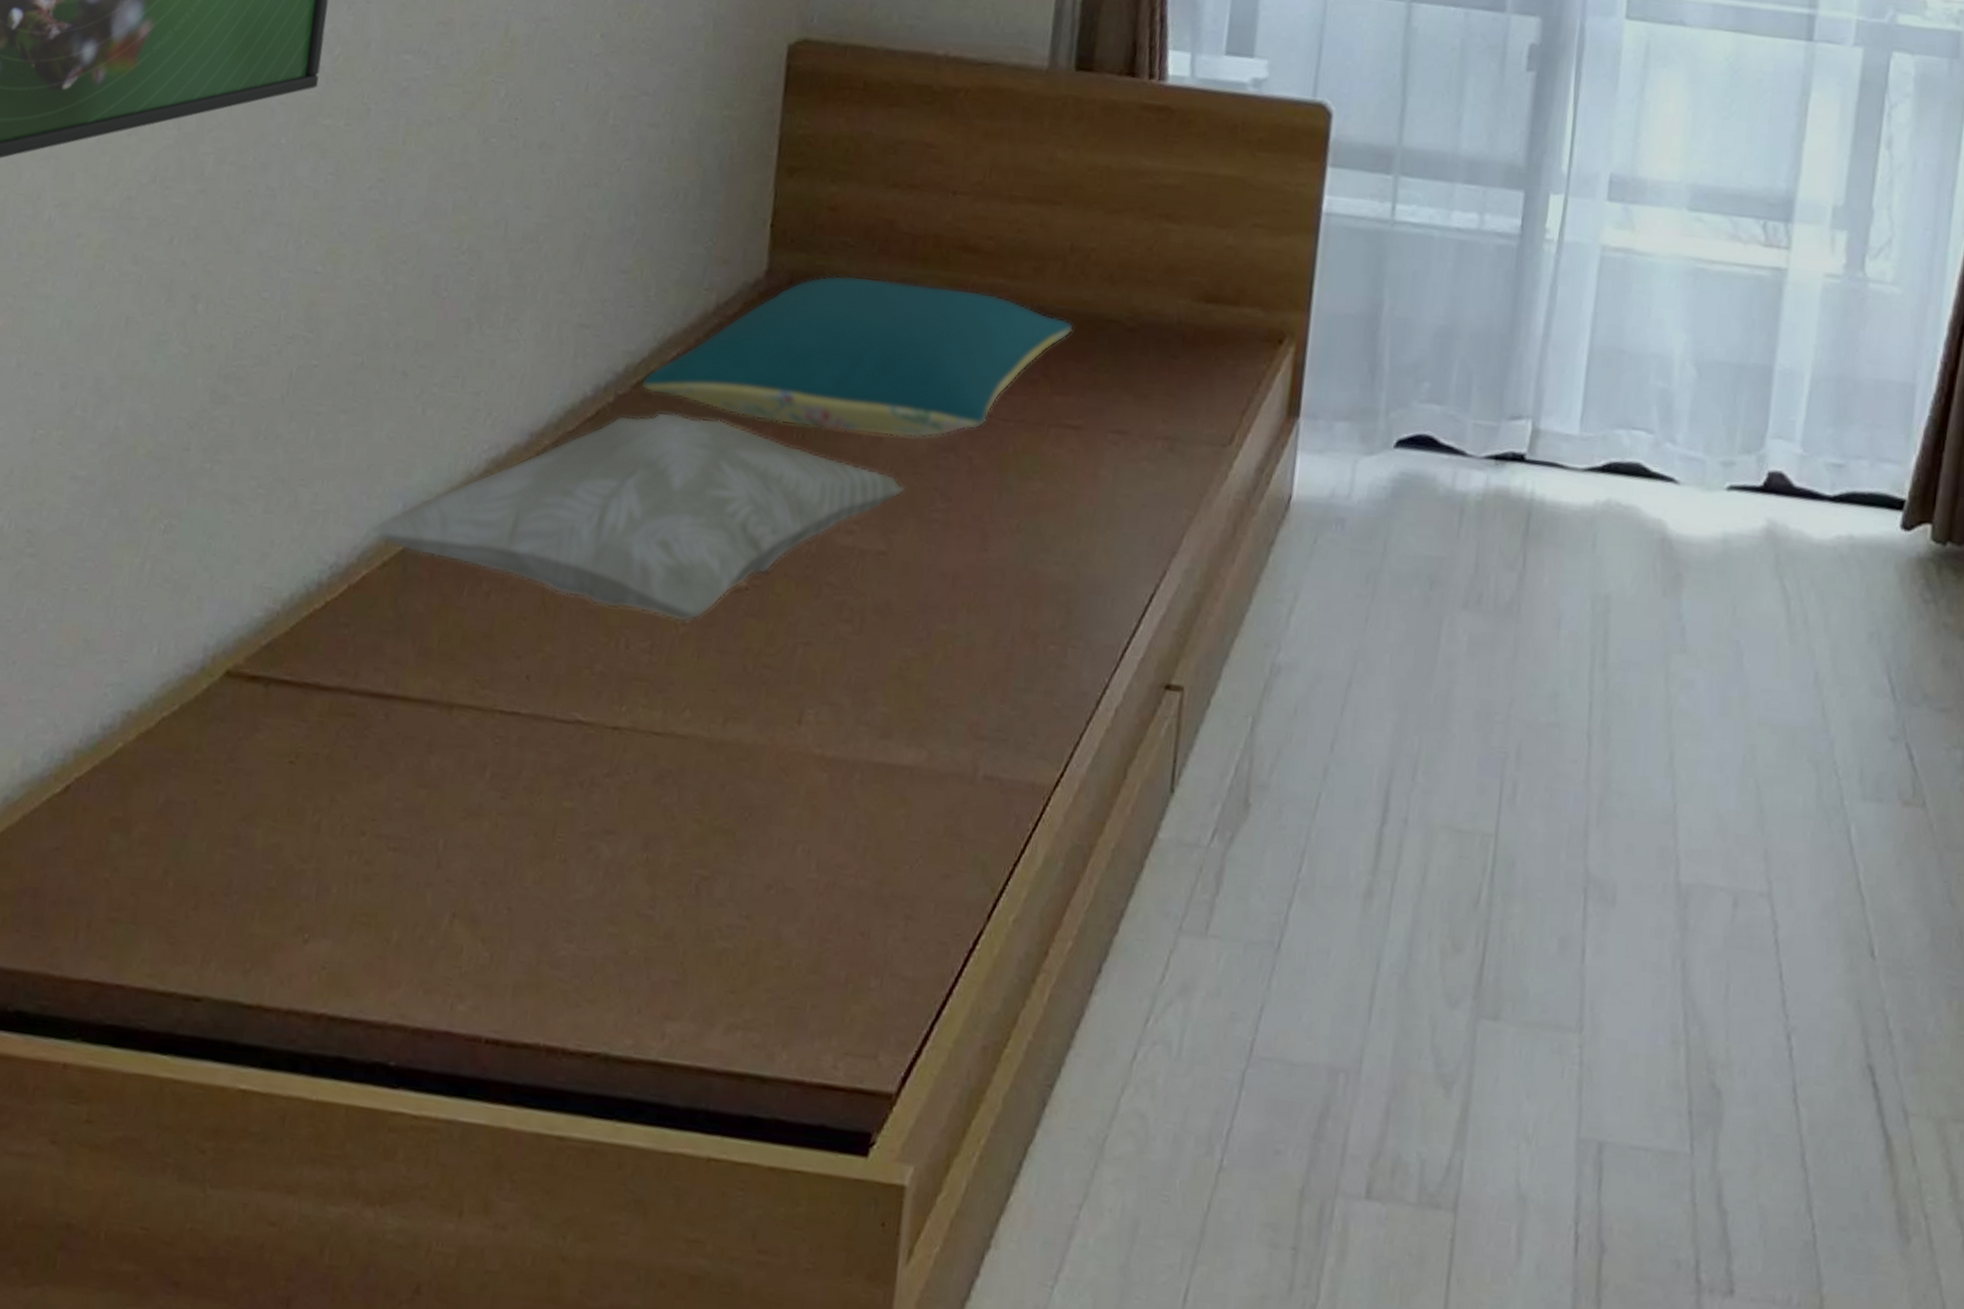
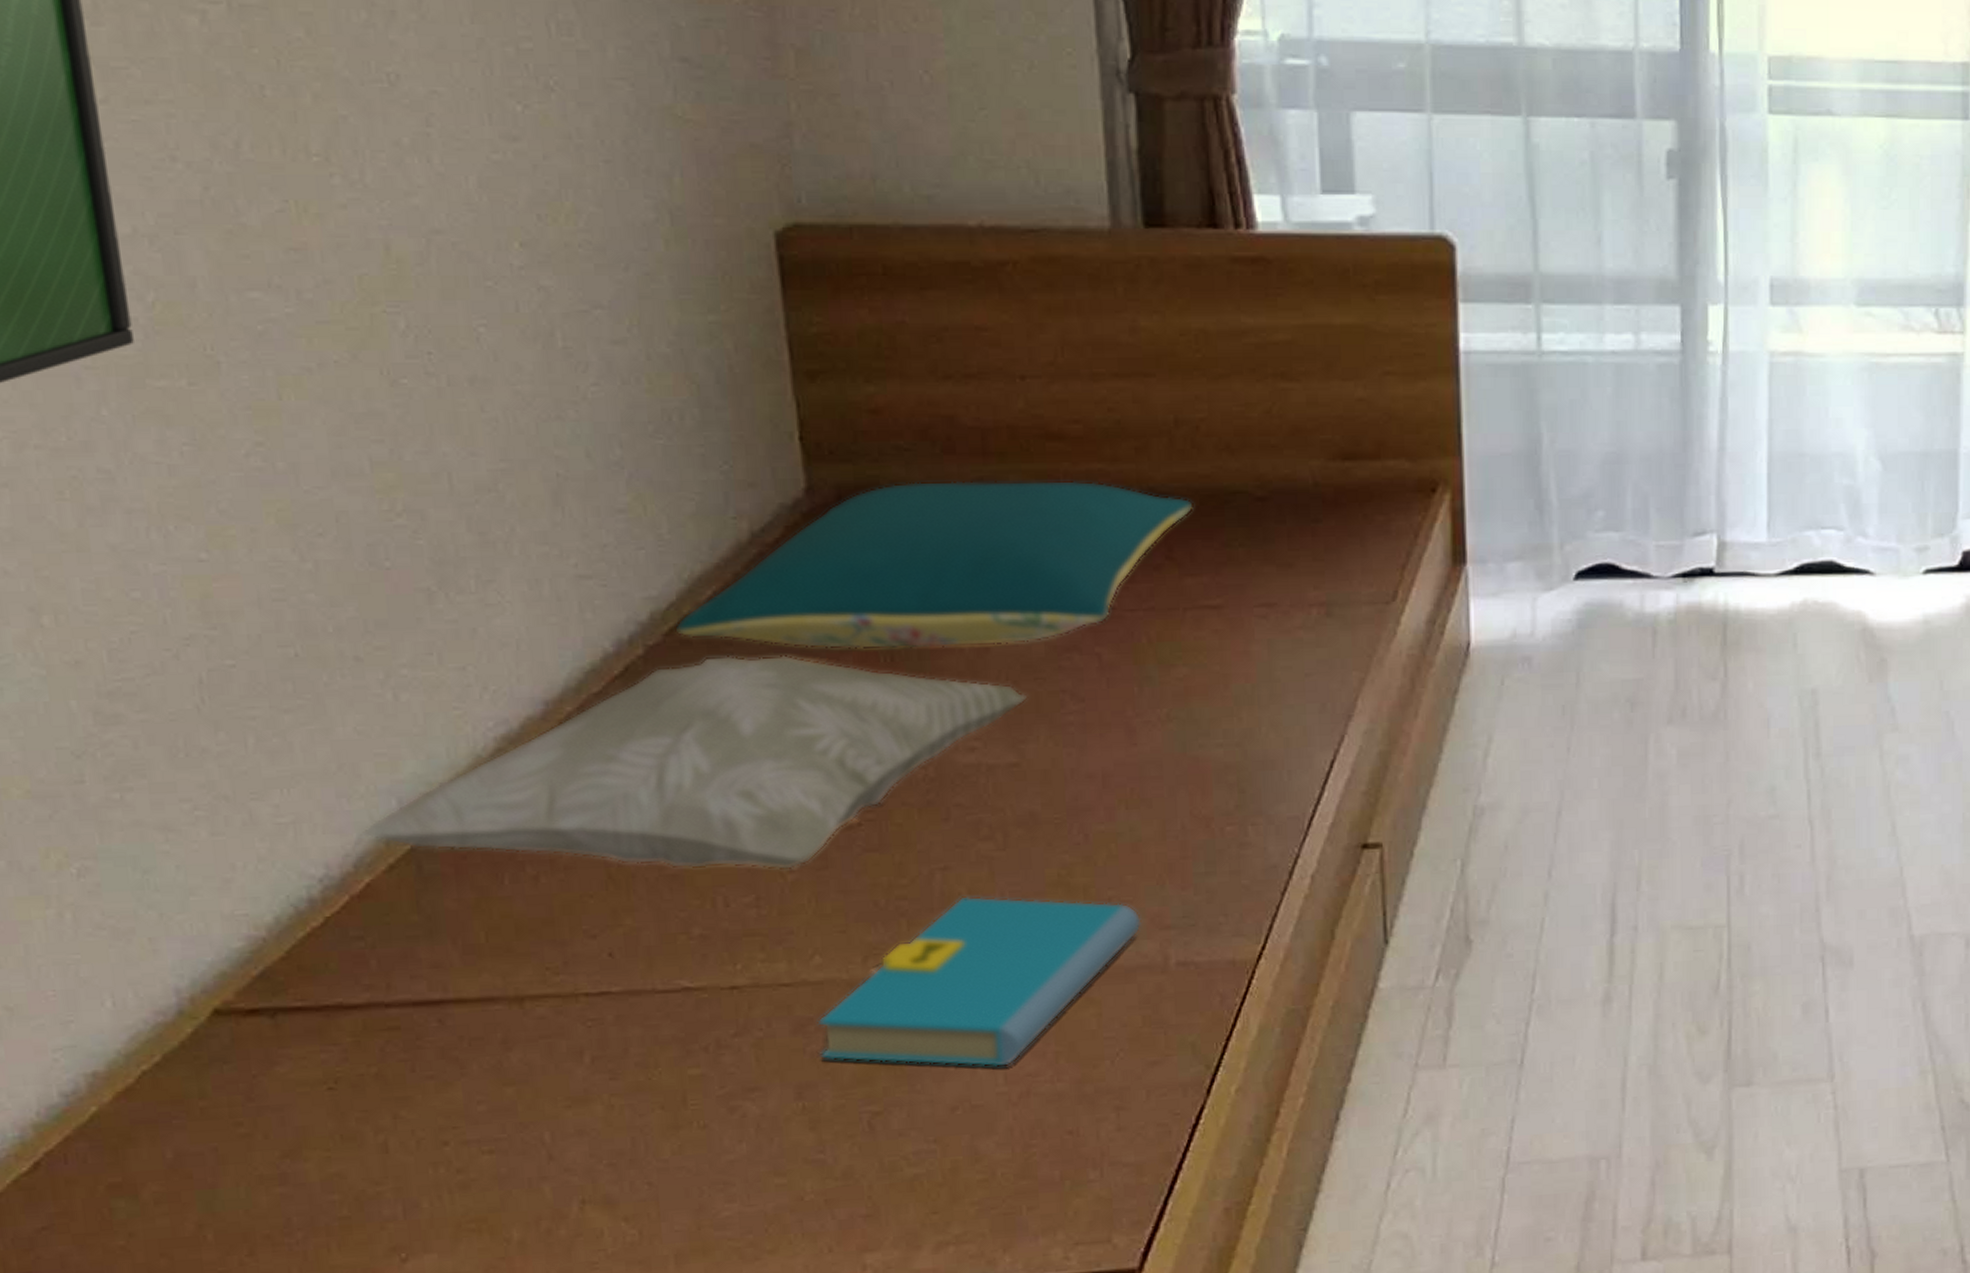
book: none [671,674,962,854] -> present [817,896,1142,1068]

